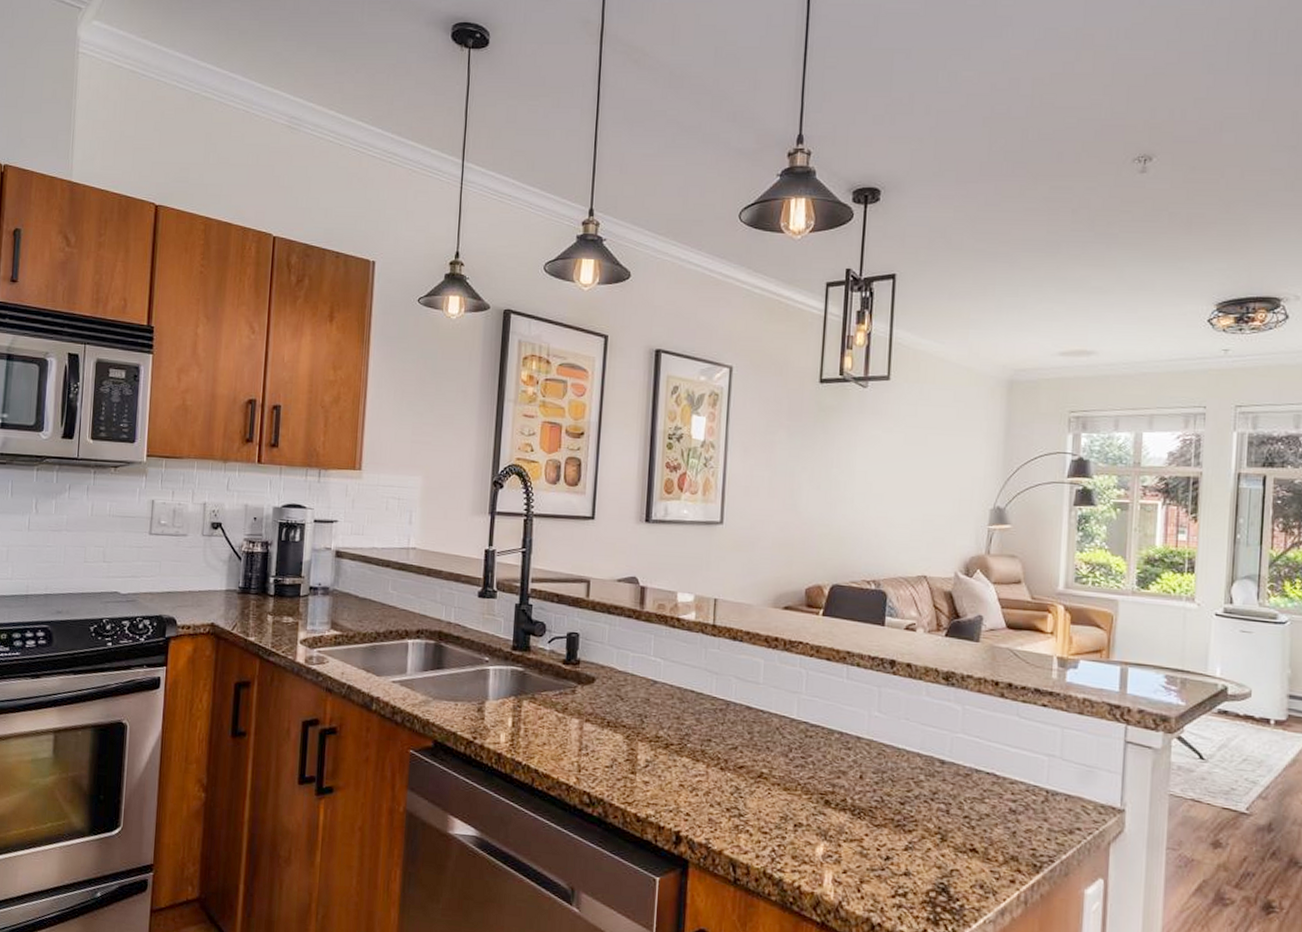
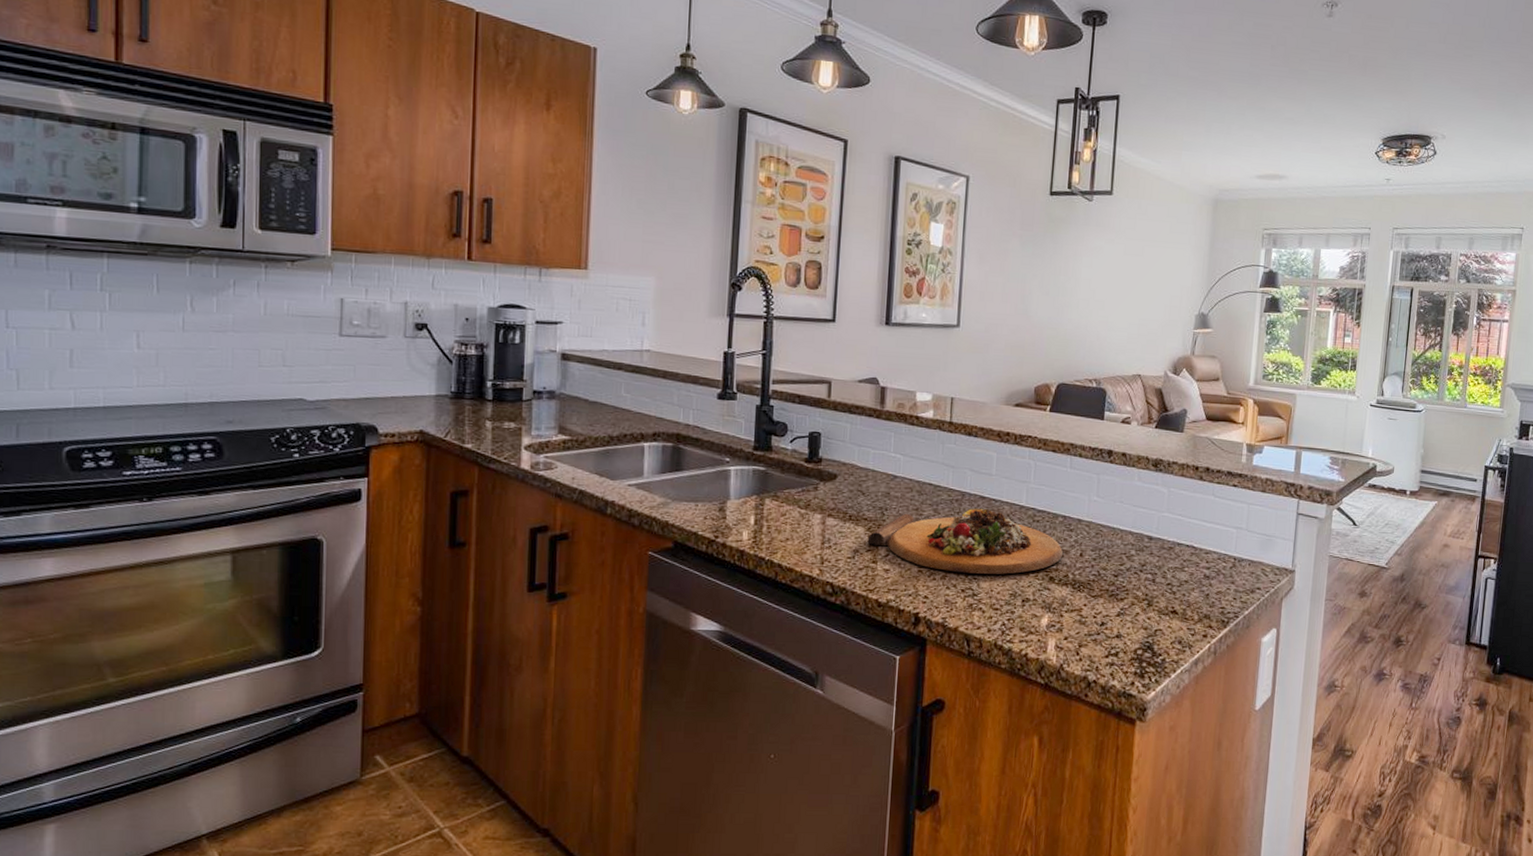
cutting board: none [624,719,840,794] -> present [866,508,1063,574]

